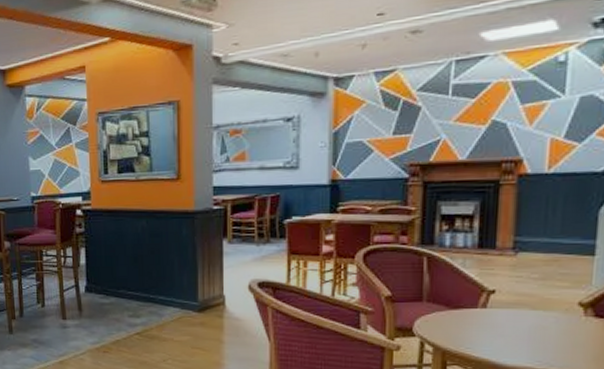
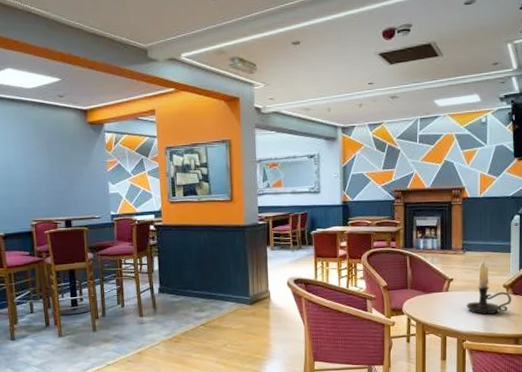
candle holder: none [514,260,593,343] -> present [466,256,512,314]

